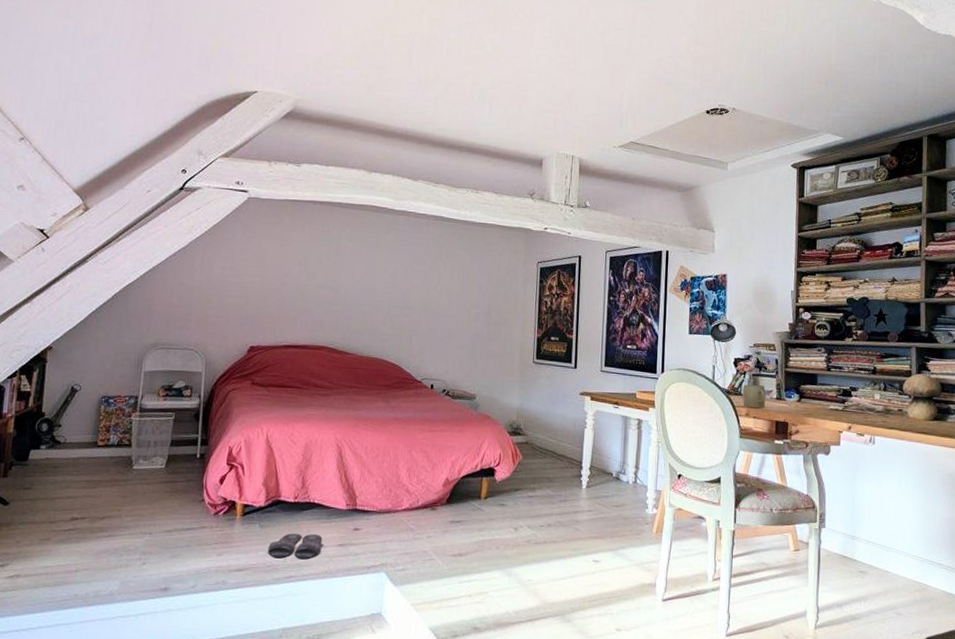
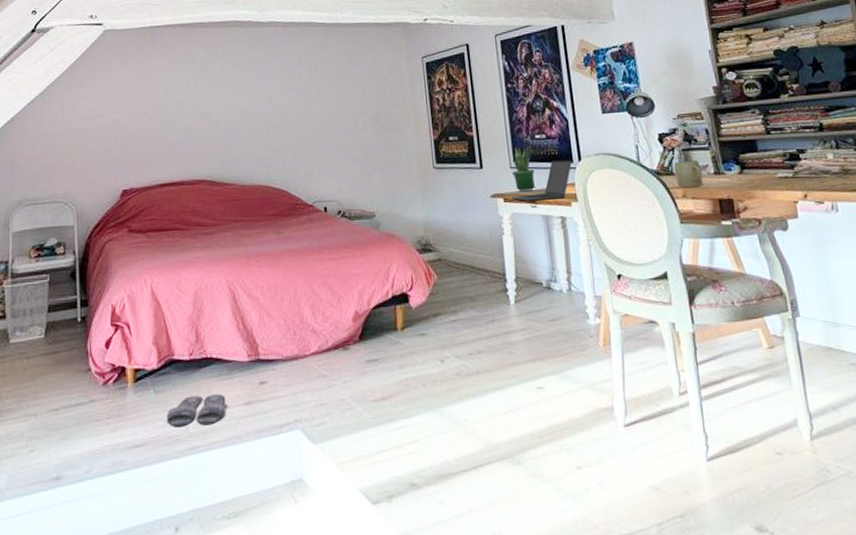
laptop: none [597,369,655,404] -> present [511,159,572,202]
planter: none [602,354,622,394] -> present [512,146,535,192]

